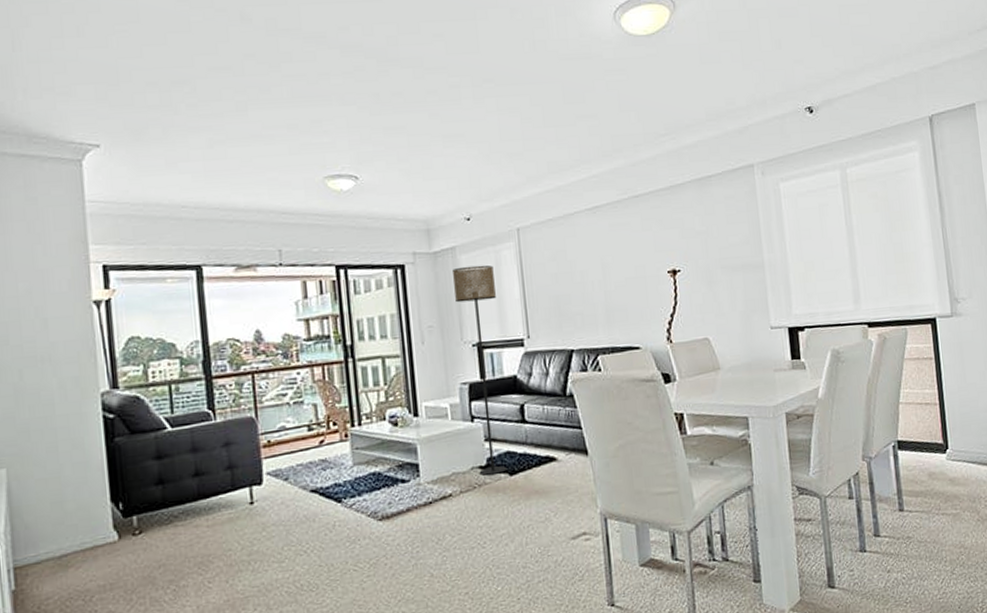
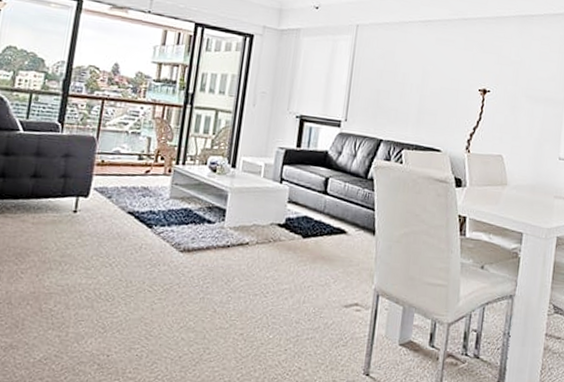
floor lamp: present [453,265,506,476] -> none [276,47,329,234]

